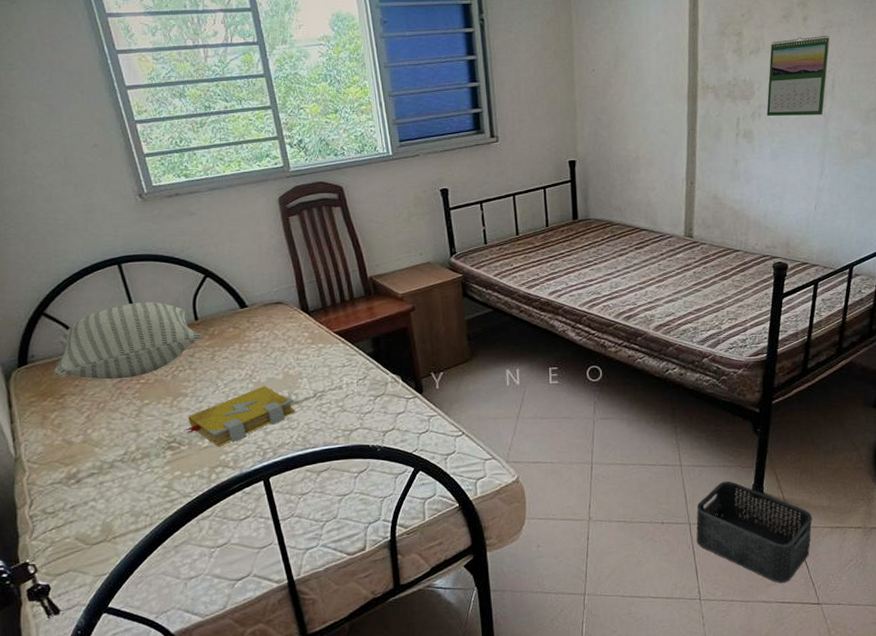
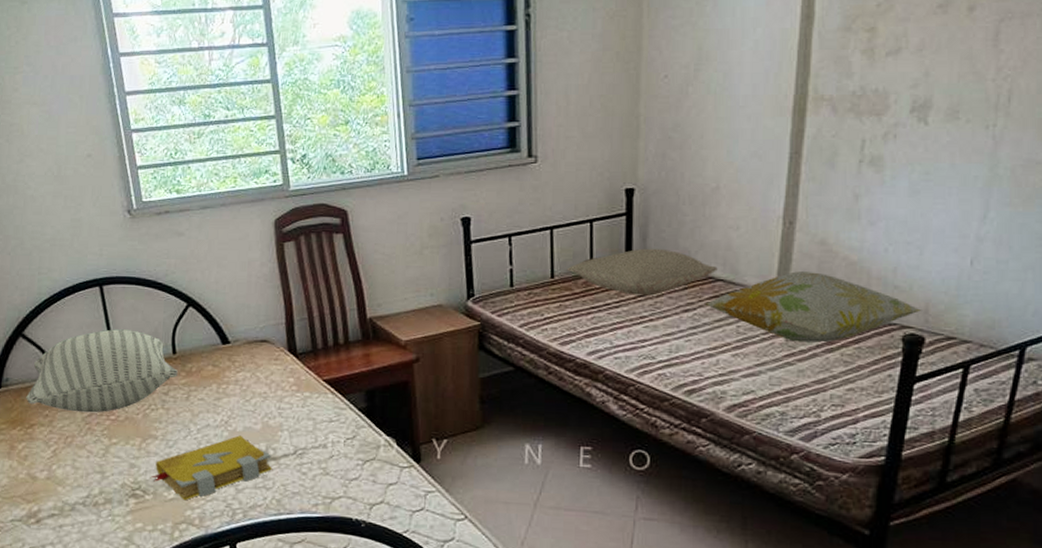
pillow: none [528,207,642,245] -> present [566,248,718,296]
decorative pillow: none [634,220,785,274] -> present [705,271,922,343]
calendar: present [766,35,830,116] -> none [906,30,1008,138]

